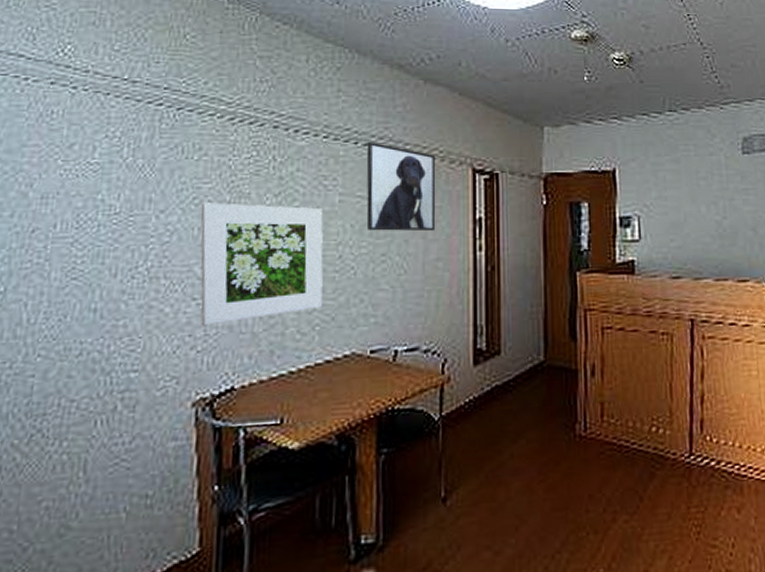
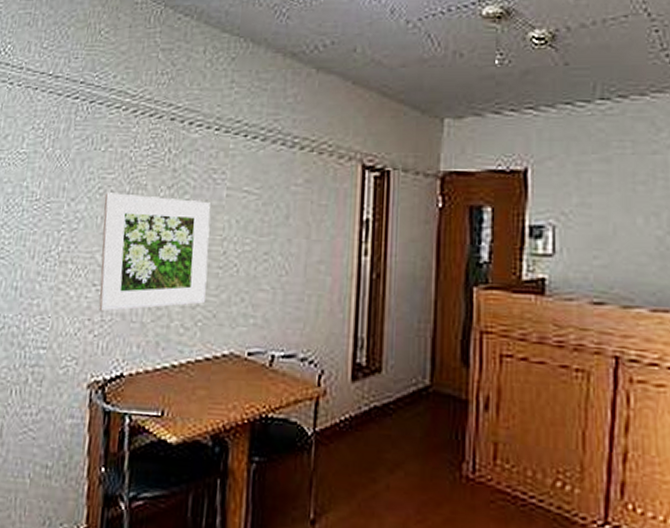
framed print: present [366,143,436,232] -> none [251,135,323,232]

